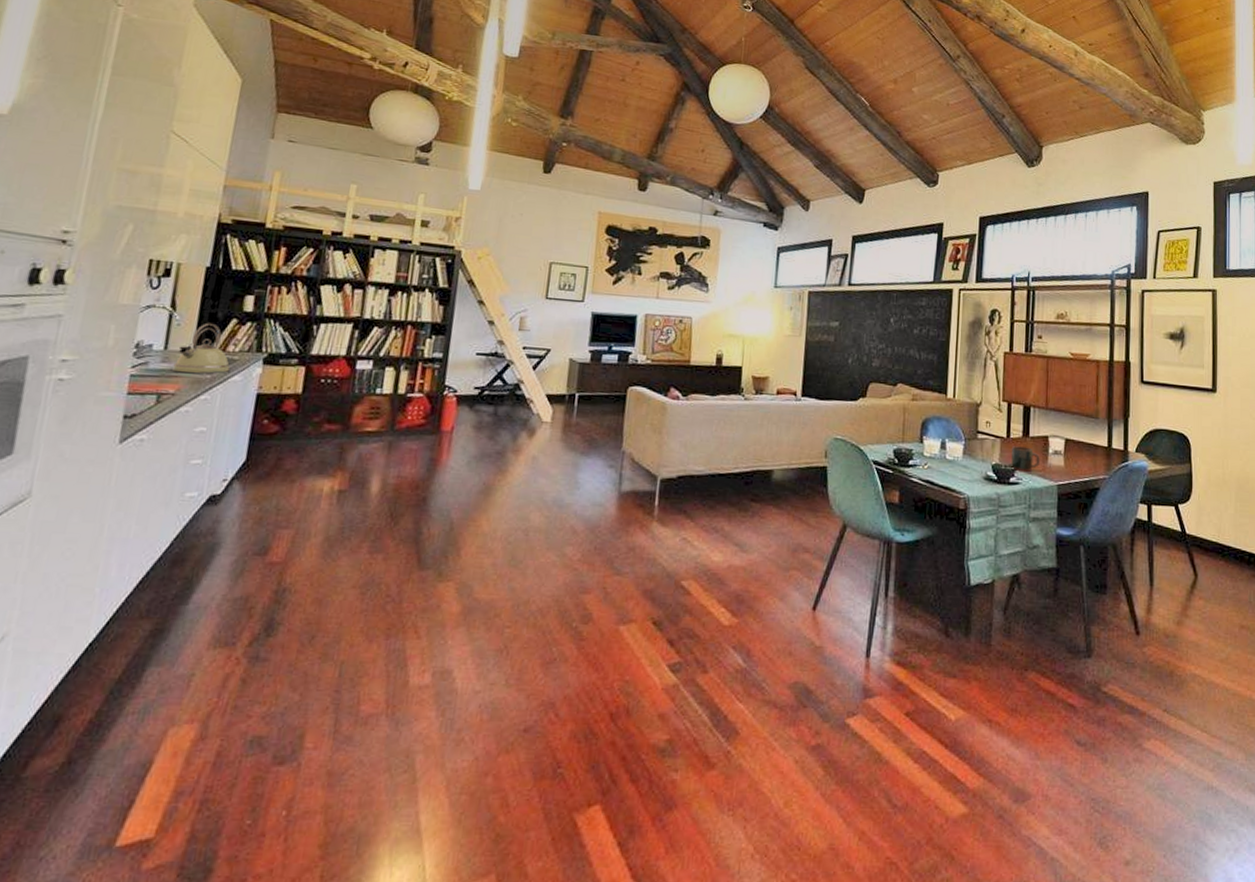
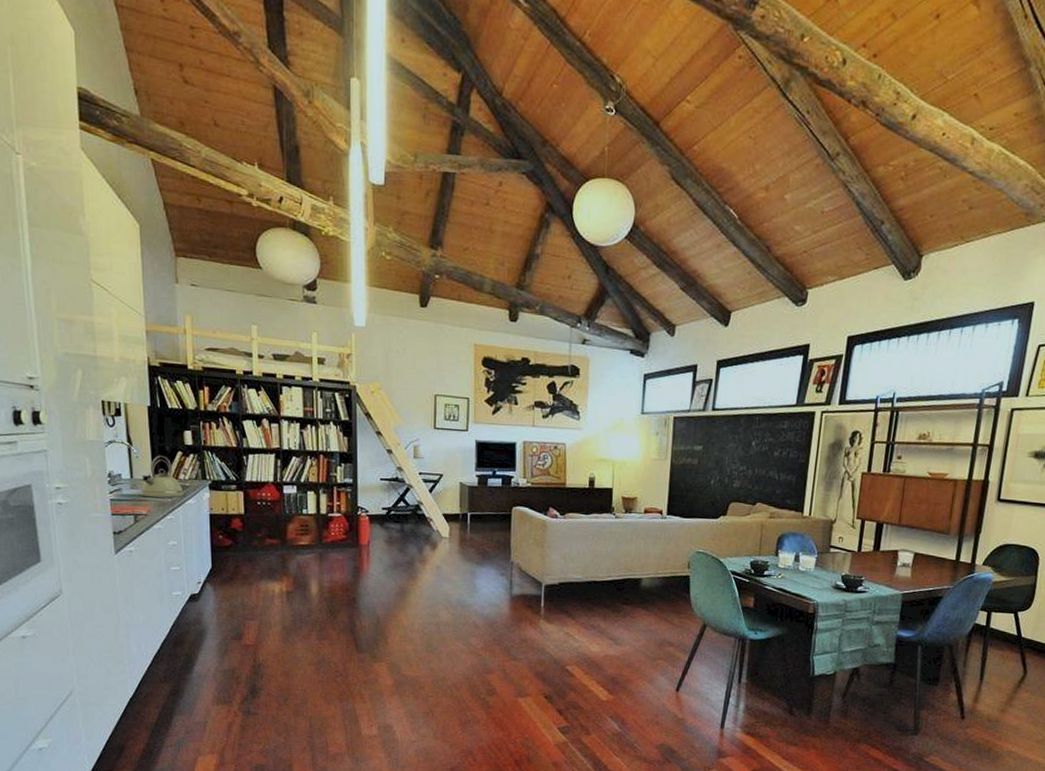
mug: present [1010,446,1040,472] -> none [860,559,888,582]

